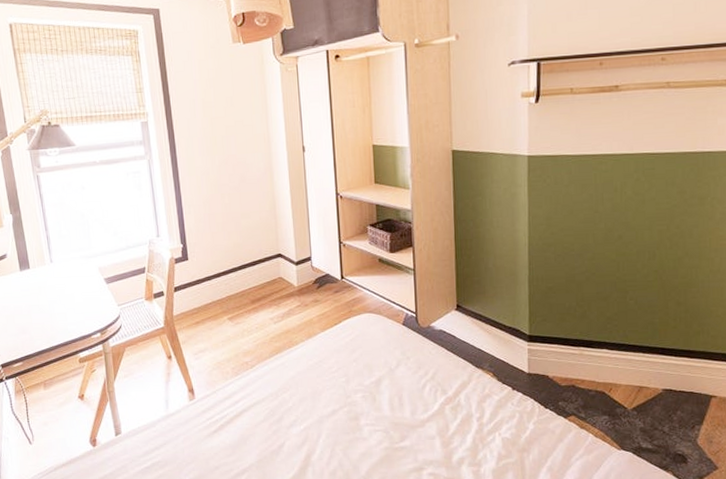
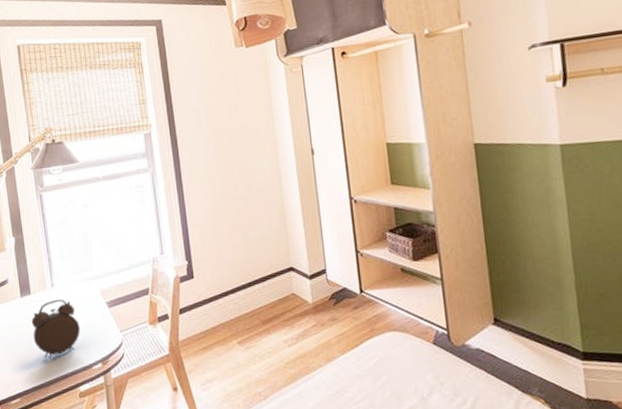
alarm clock: none [31,274,79,328] -> present [31,299,80,359]

